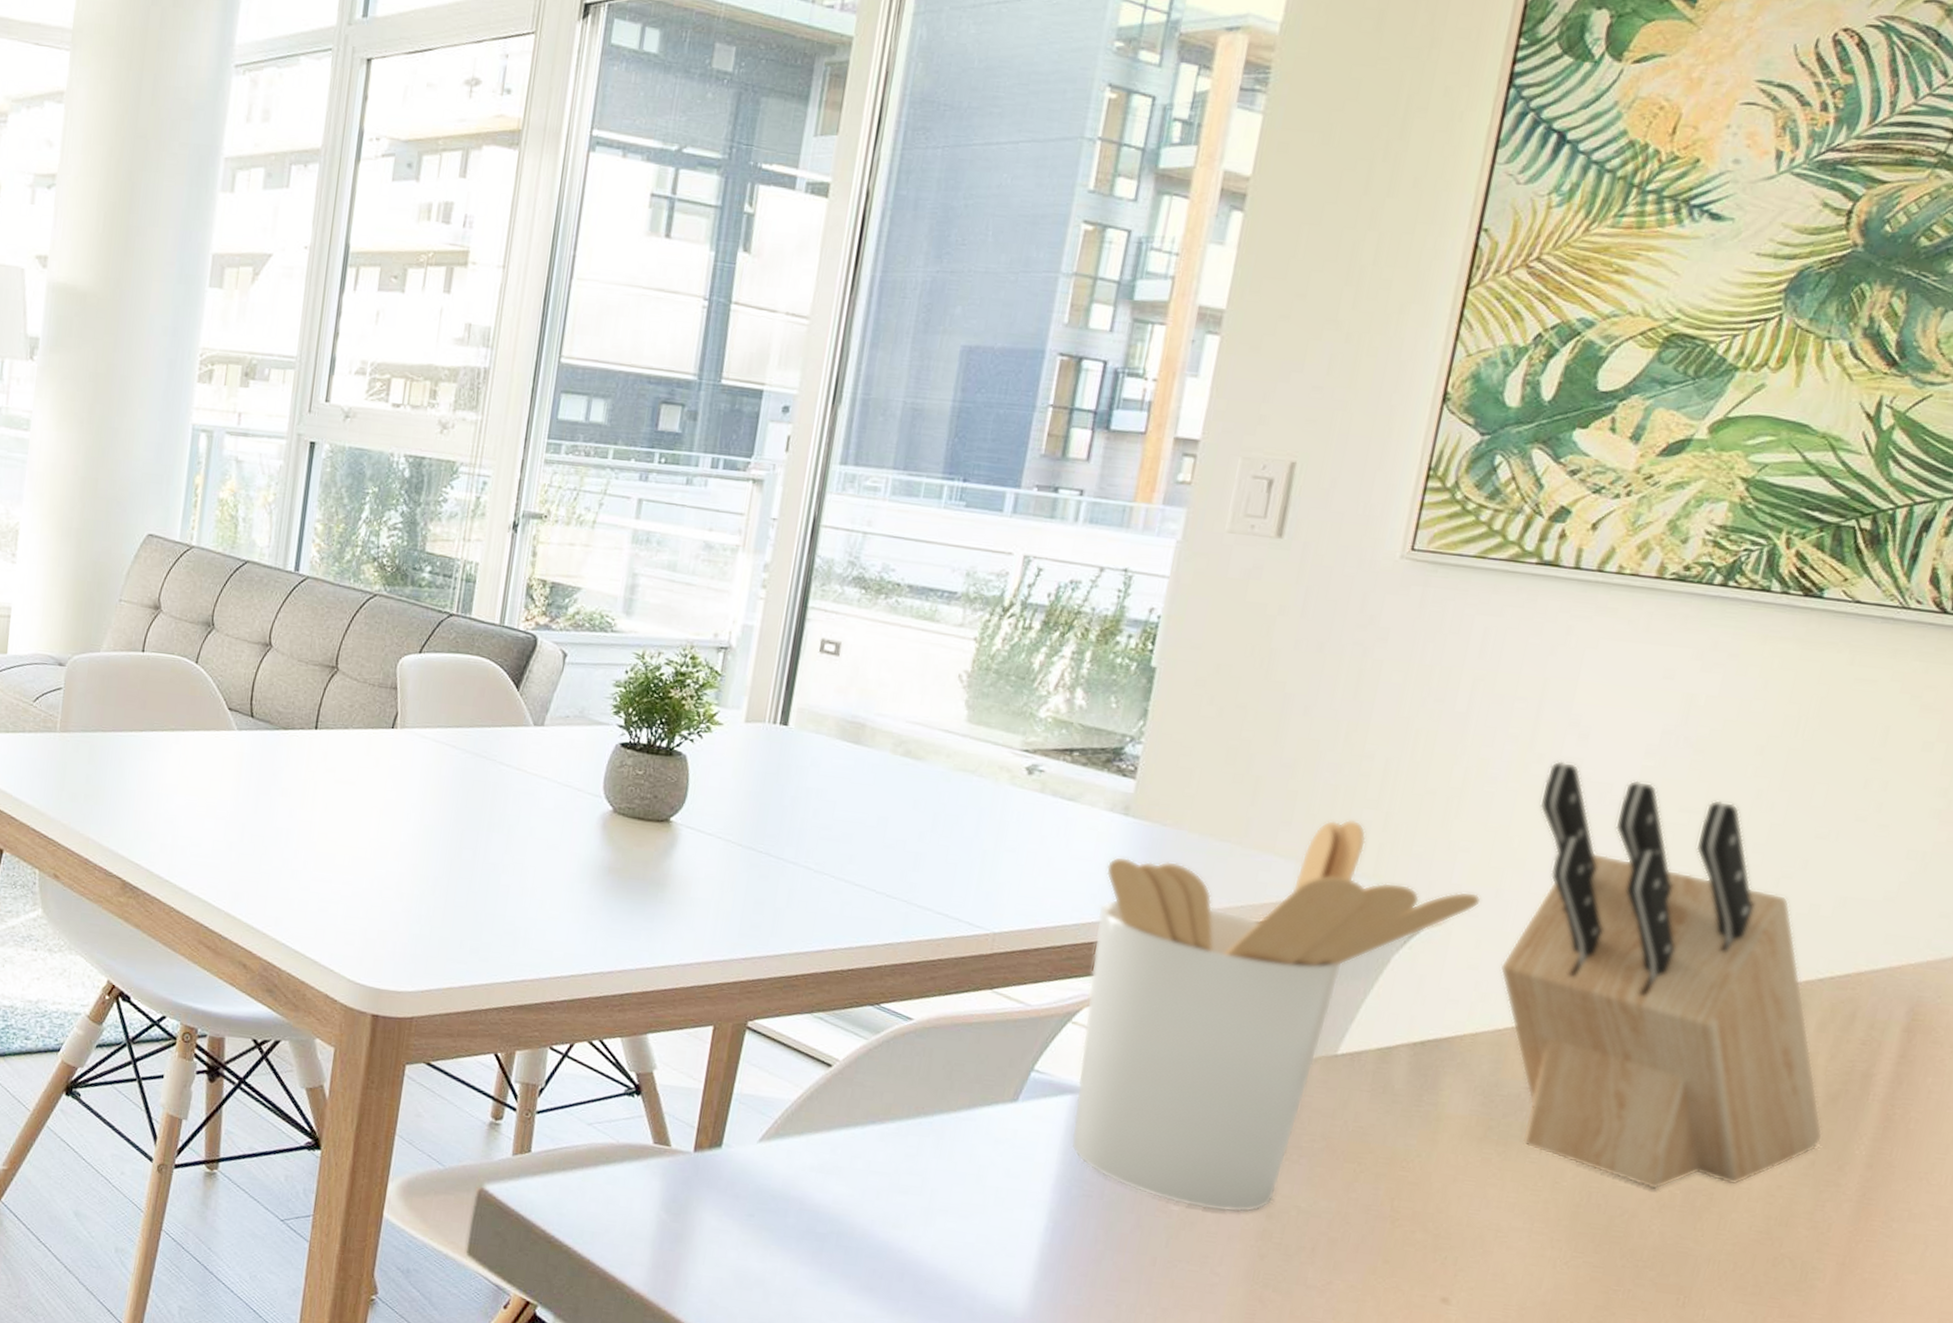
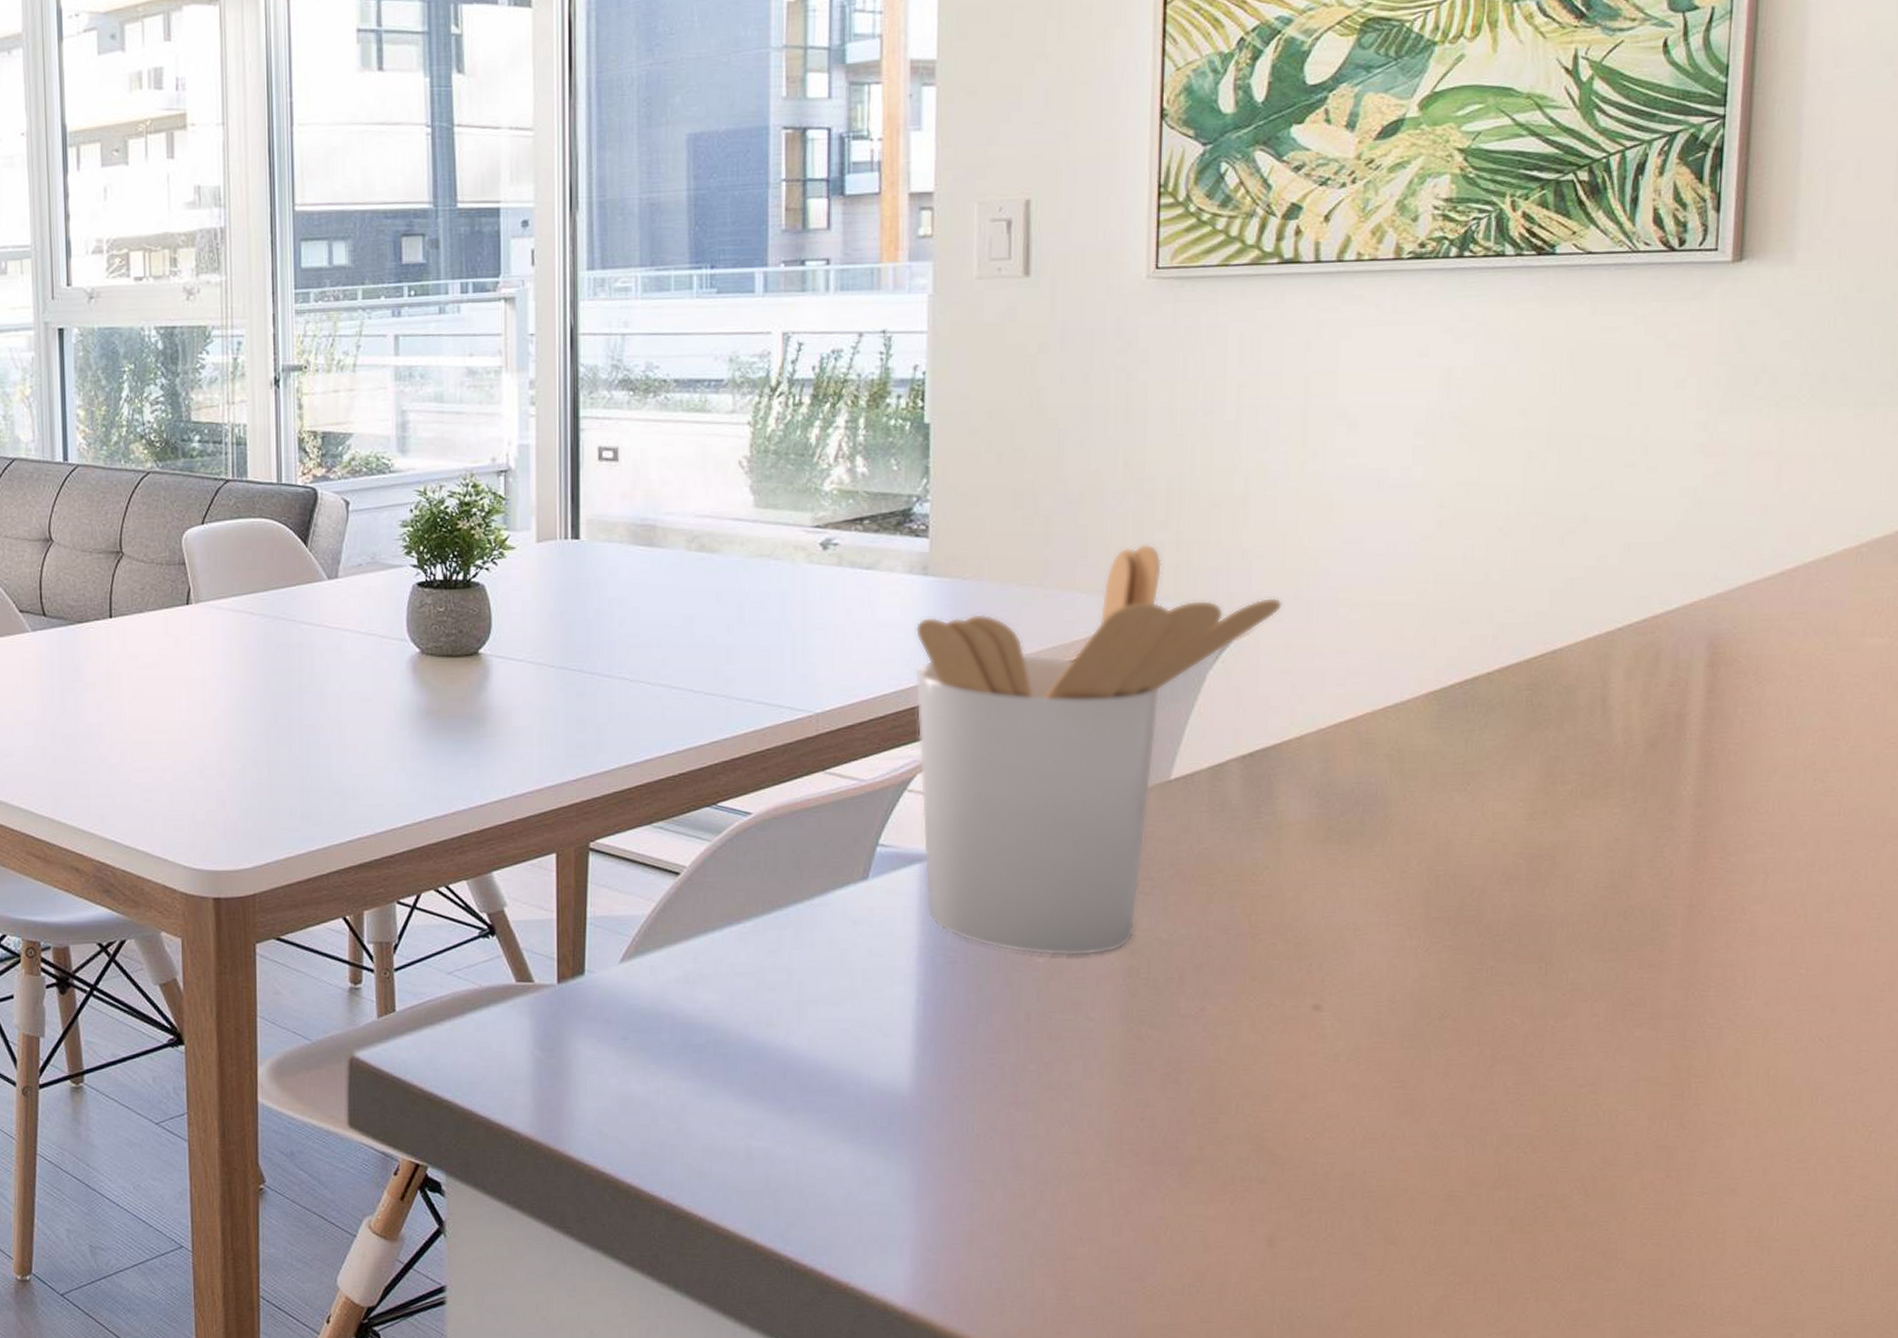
knife block: present [1499,761,1823,1190] -> none [1312,453,1649,863]

